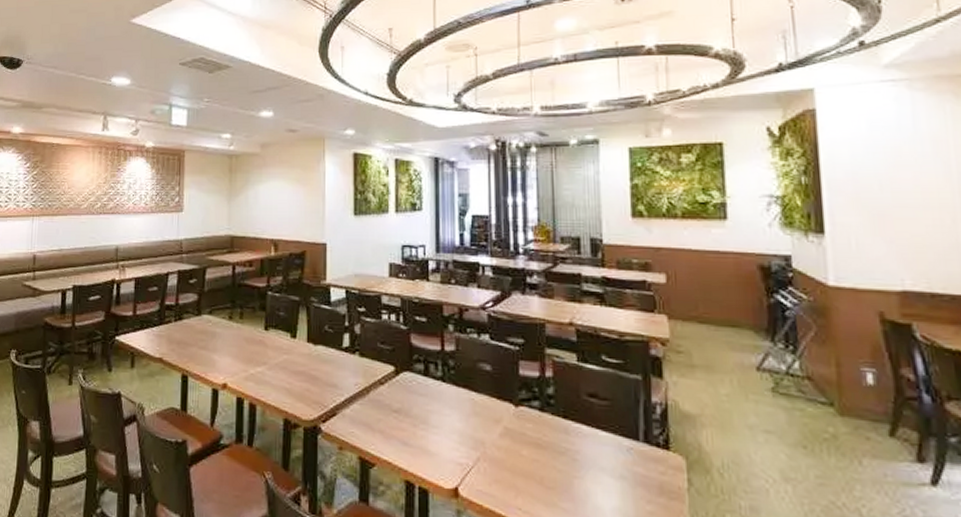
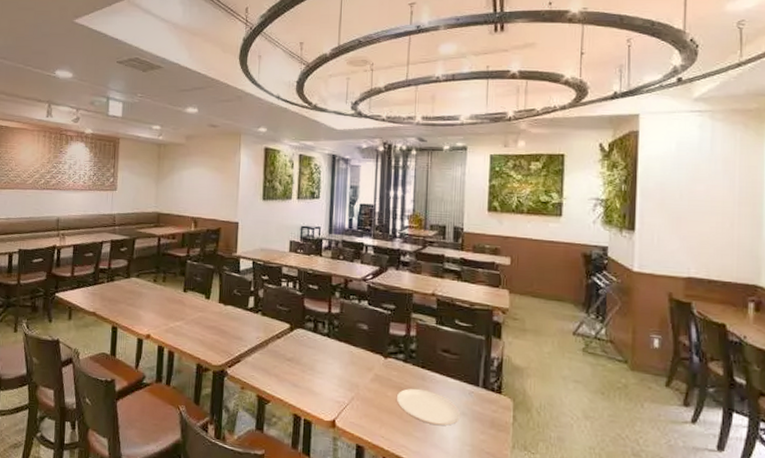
plate: none [533,444,619,494] -> present [396,388,461,426]

